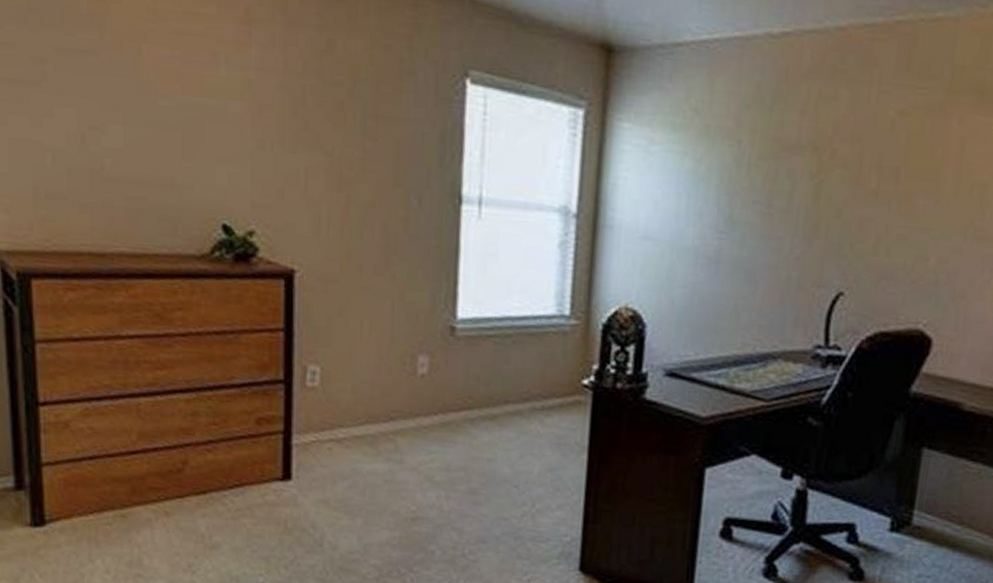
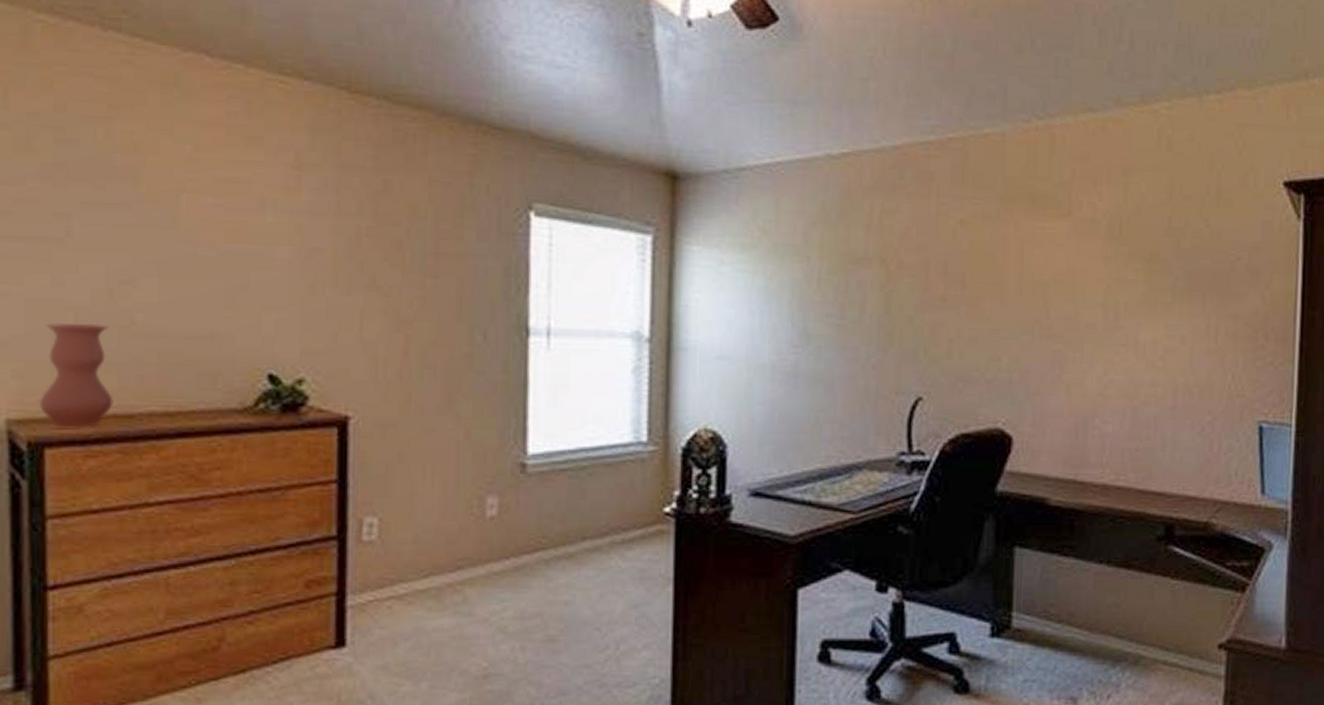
vase: none [24,163,88,263] -> present [38,323,114,428]

